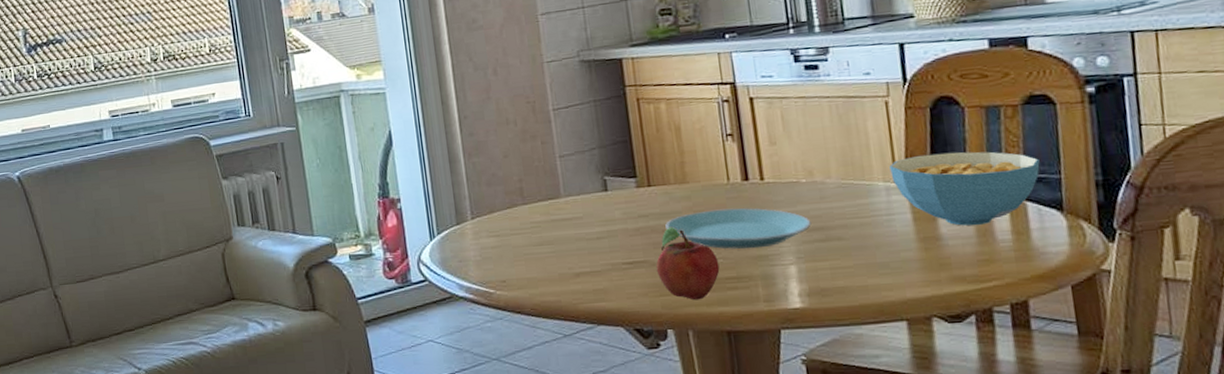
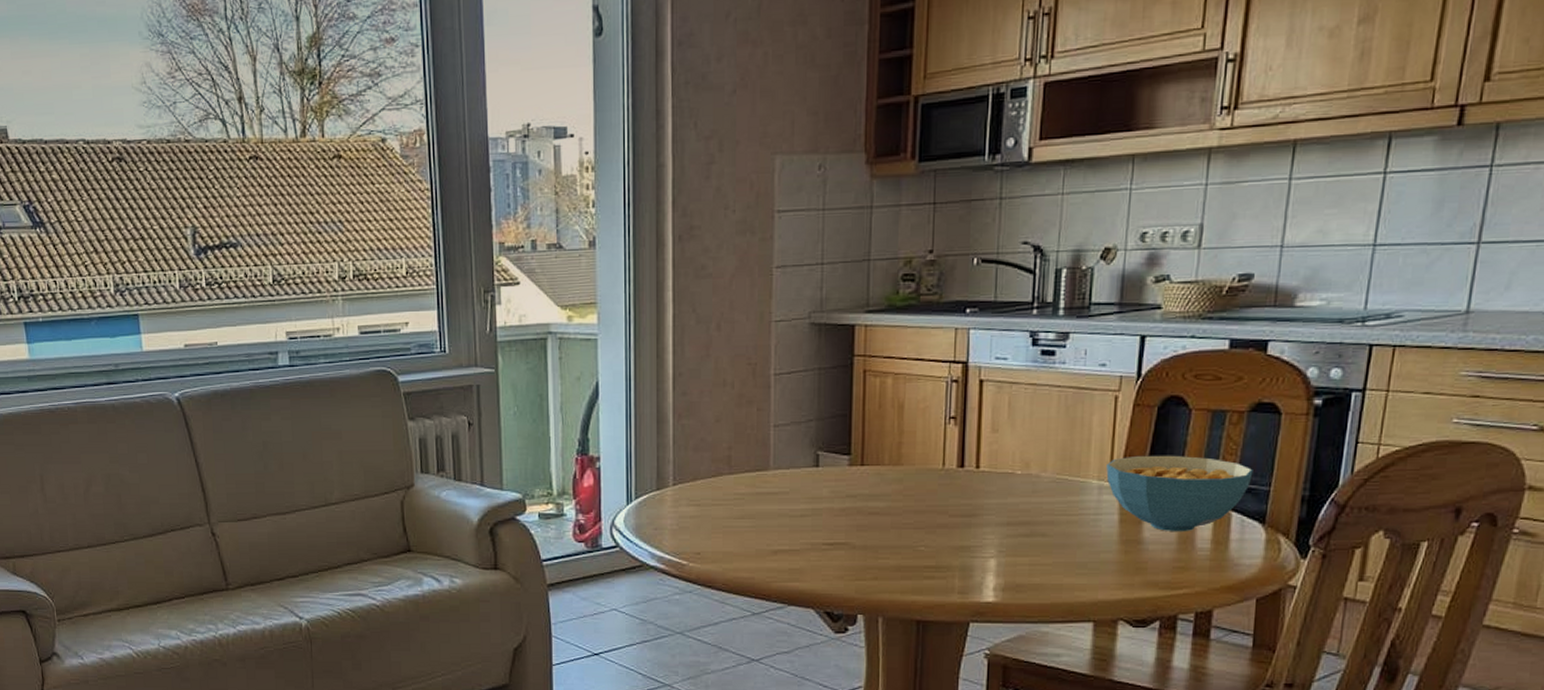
fruit: present [655,226,720,300] -> none [856,509,920,587]
plate: present [665,208,812,250] -> none [872,495,1019,539]

